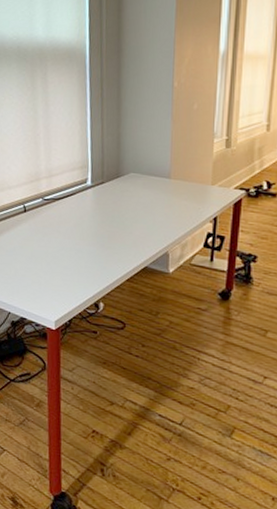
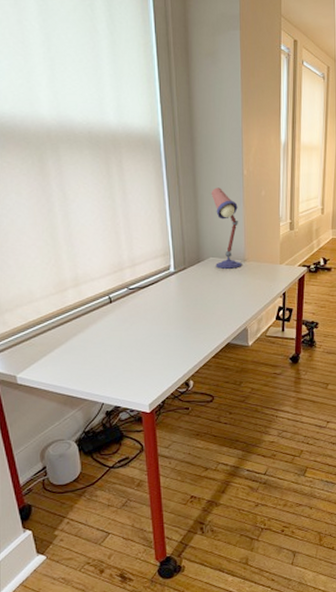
desk lamp: none [136,100,167,187] -> present [211,187,242,269]

